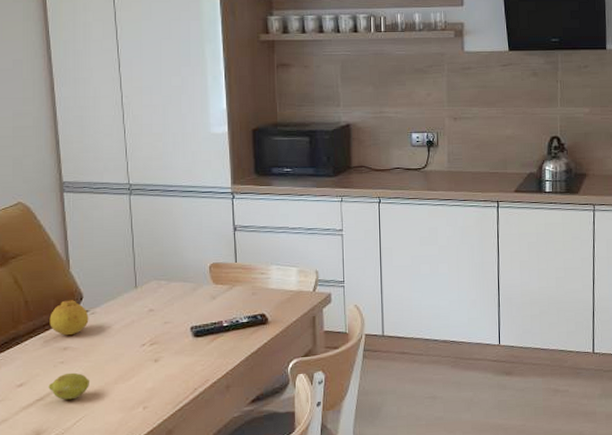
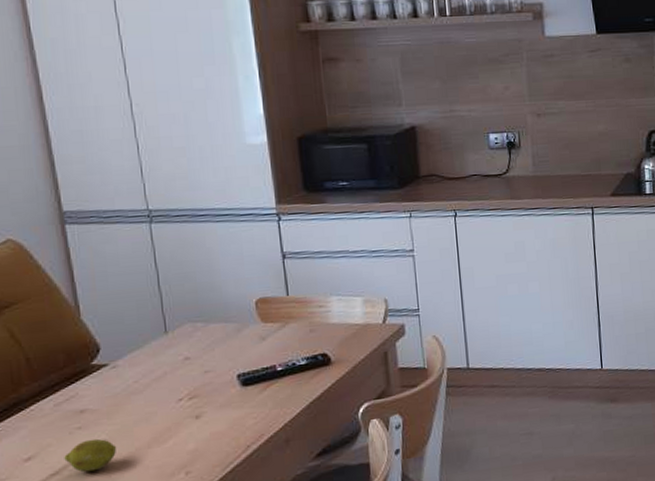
fruit: present [49,300,89,336] -> none [59,352,110,396]

